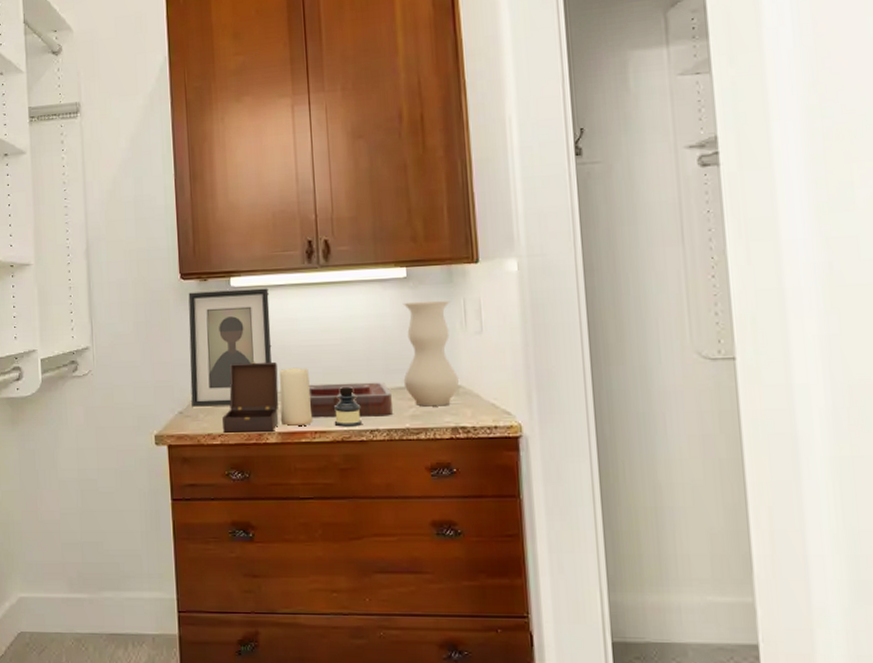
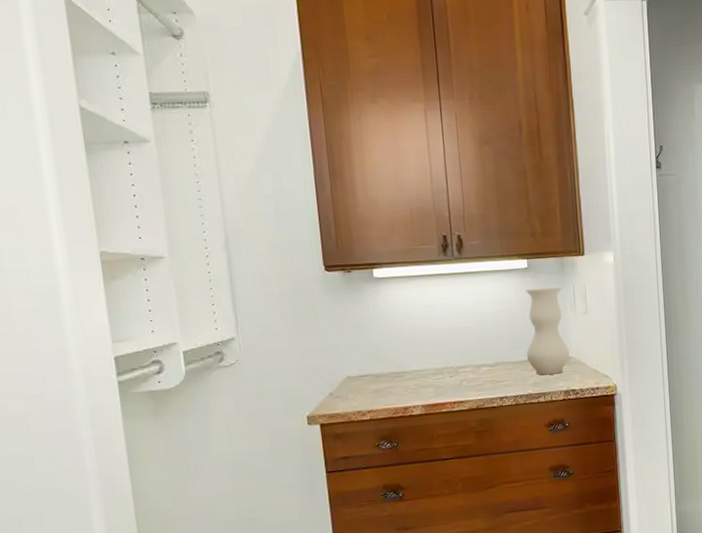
picture frame: present [188,288,272,407] -> none [333,278,414,388]
jewelry box: present [222,361,279,434] -> none [371,344,422,410]
candle: present [279,367,313,426] -> none [421,348,452,399]
decorative tray: present [308,382,393,418] -> none [447,357,518,391]
ink bottle: present [334,387,362,427] -> none [470,362,493,397]

